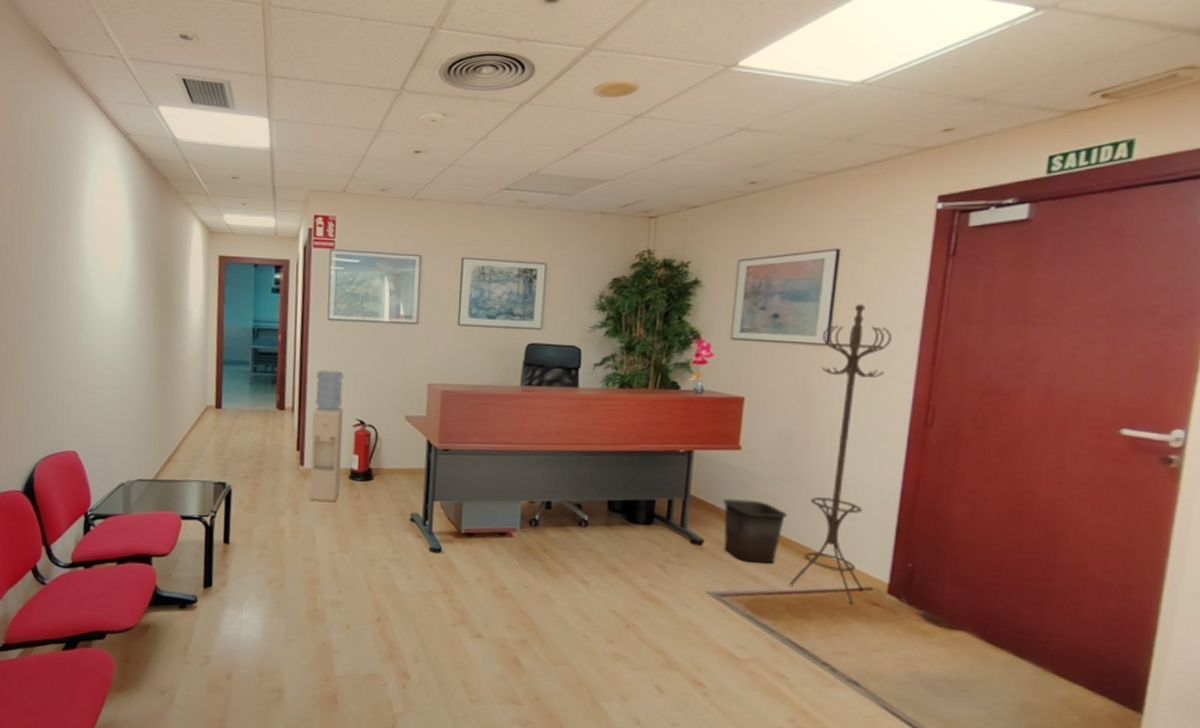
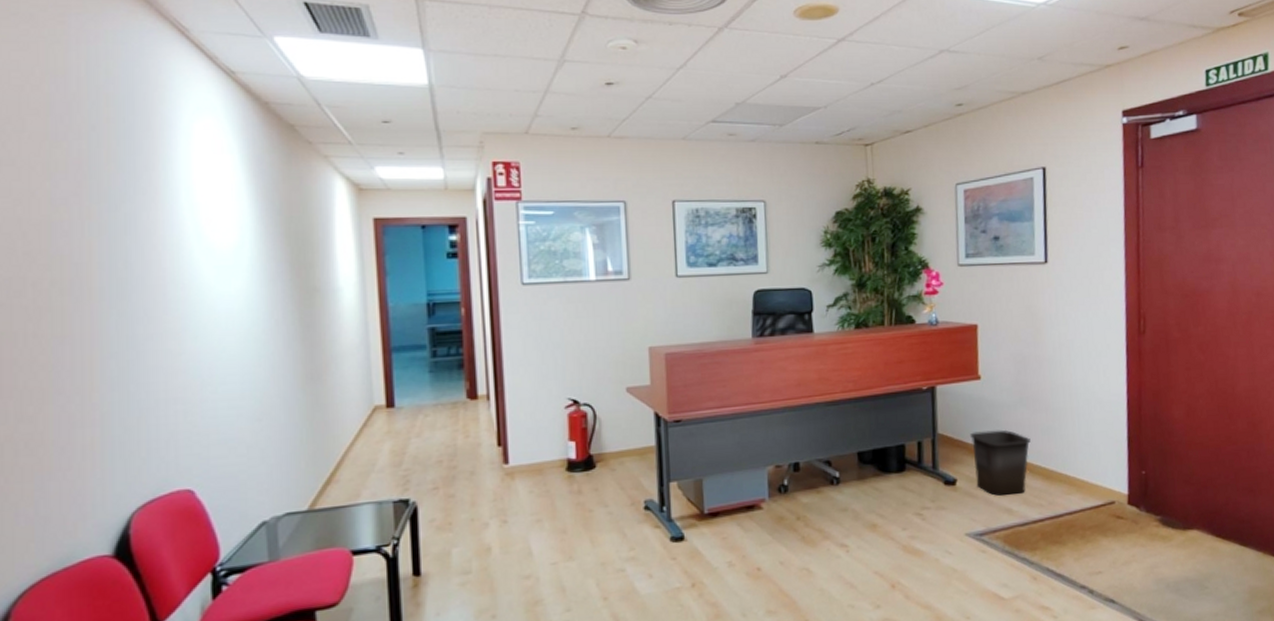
water cooler: present [309,370,344,503] -> none [514,344,557,505]
coatrack: present [789,304,893,605] -> none [1040,220,1108,522]

